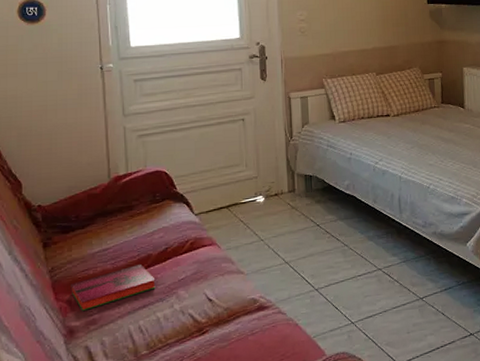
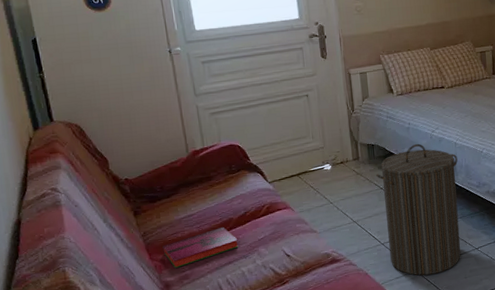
laundry hamper: none [313,176,403,329] -> present [376,143,461,276]

